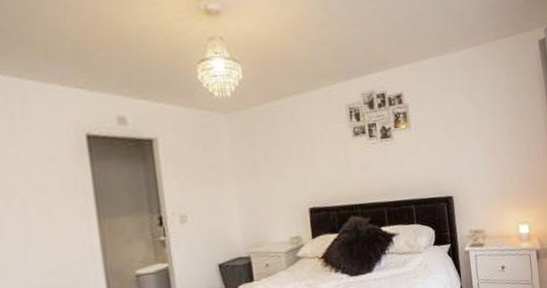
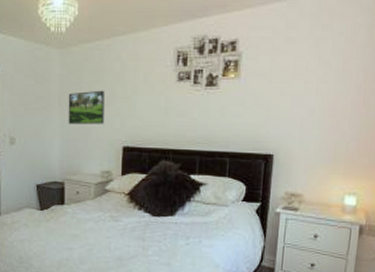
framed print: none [242,152,286,192] -> present [68,90,106,124]

